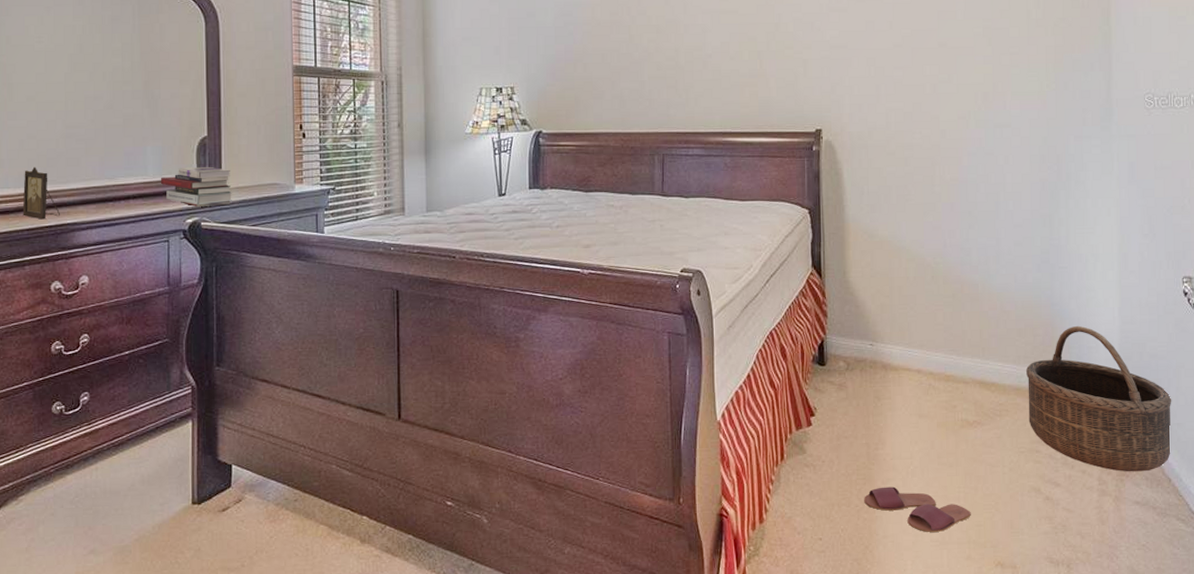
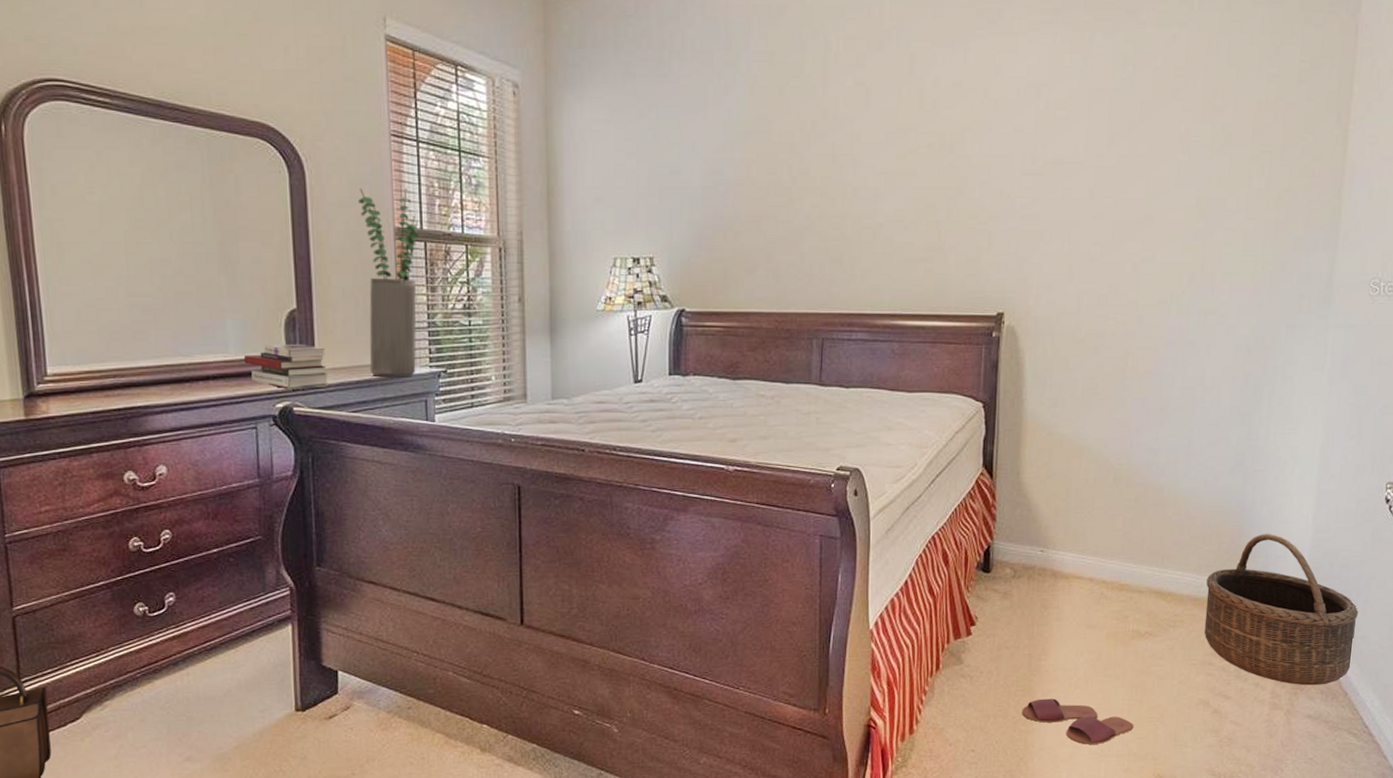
photo frame: present [22,166,61,220] -> none [83,340,130,402]
vase: none [262,33,313,196] -> present [357,188,419,379]

